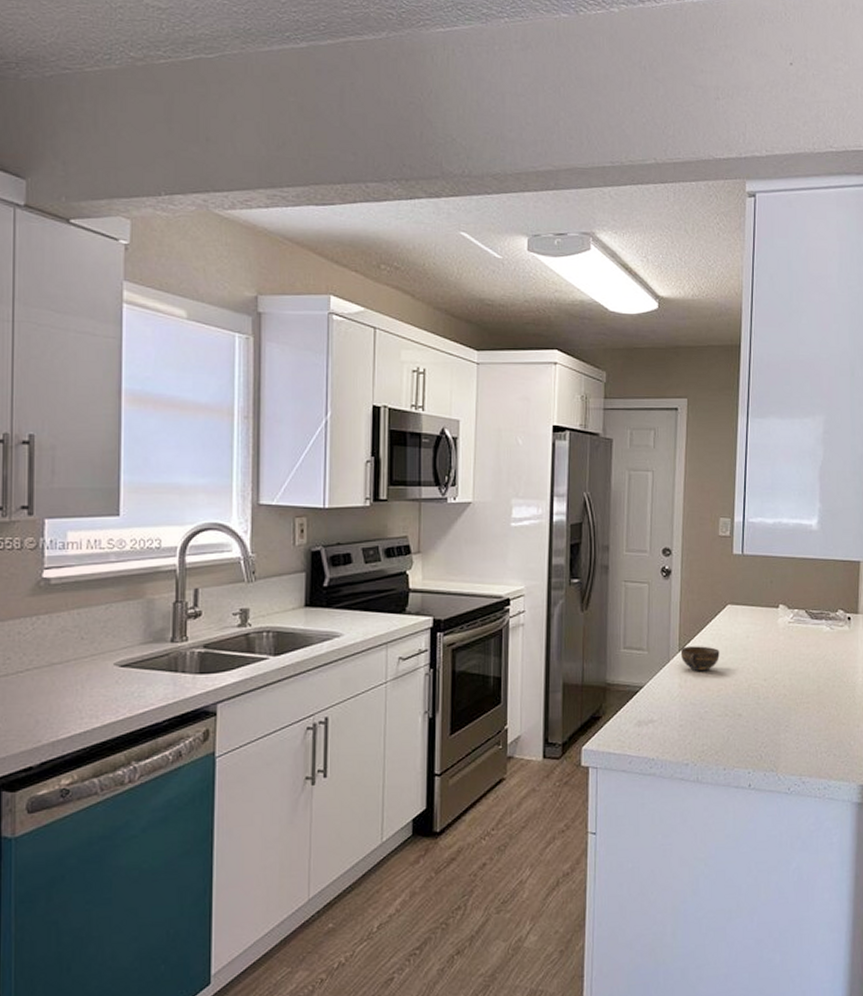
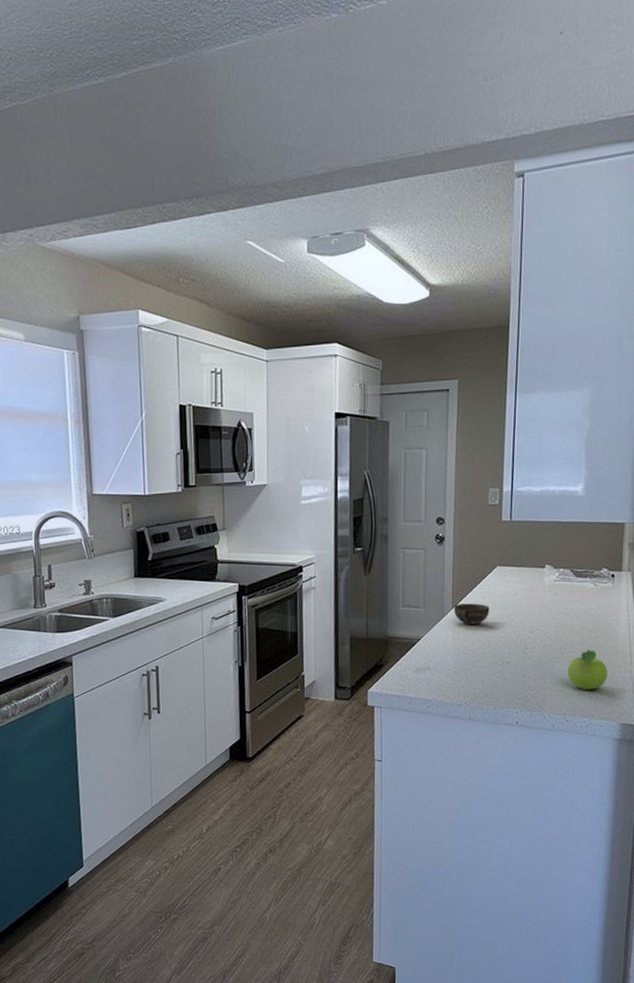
fruit: none [803,700,845,747] -> present [568,649,607,690]

